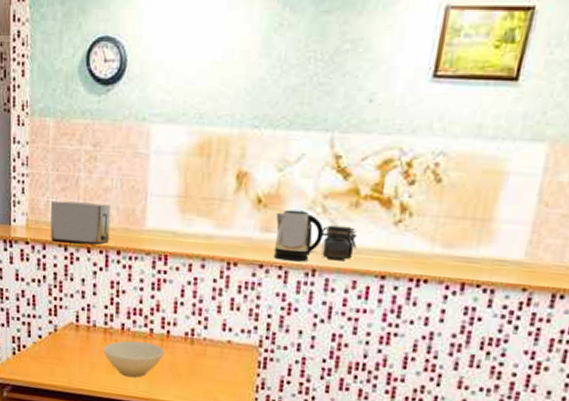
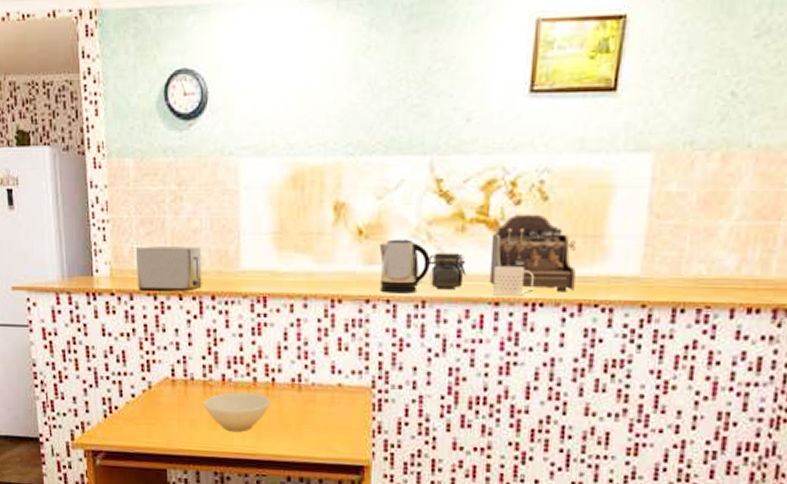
spice rack: none [377,193,465,271] -> present [489,214,576,292]
mug: none [380,241,422,273] -> present [493,265,535,298]

